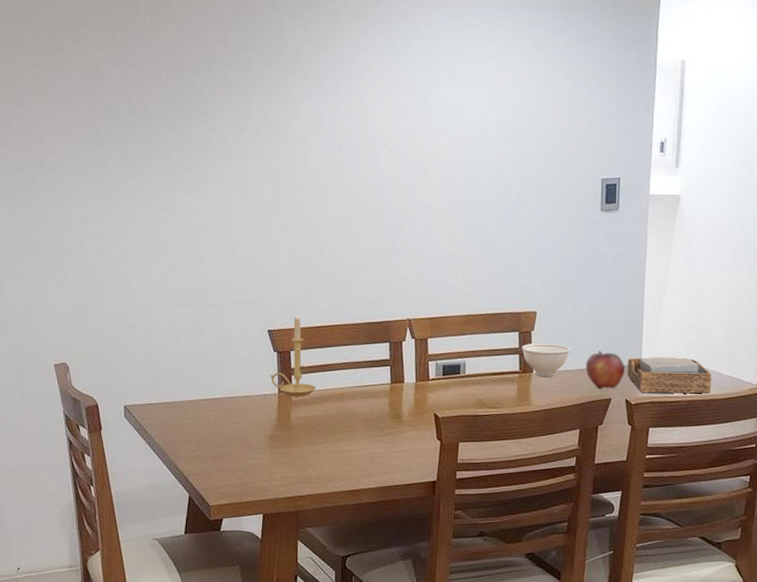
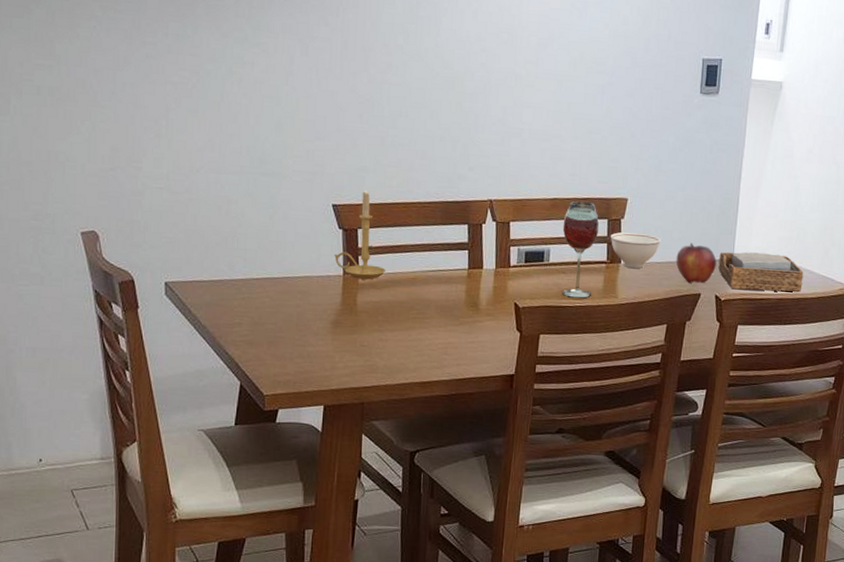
wineglass: none [476,316,511,407] -> present [562,201,600,298]

